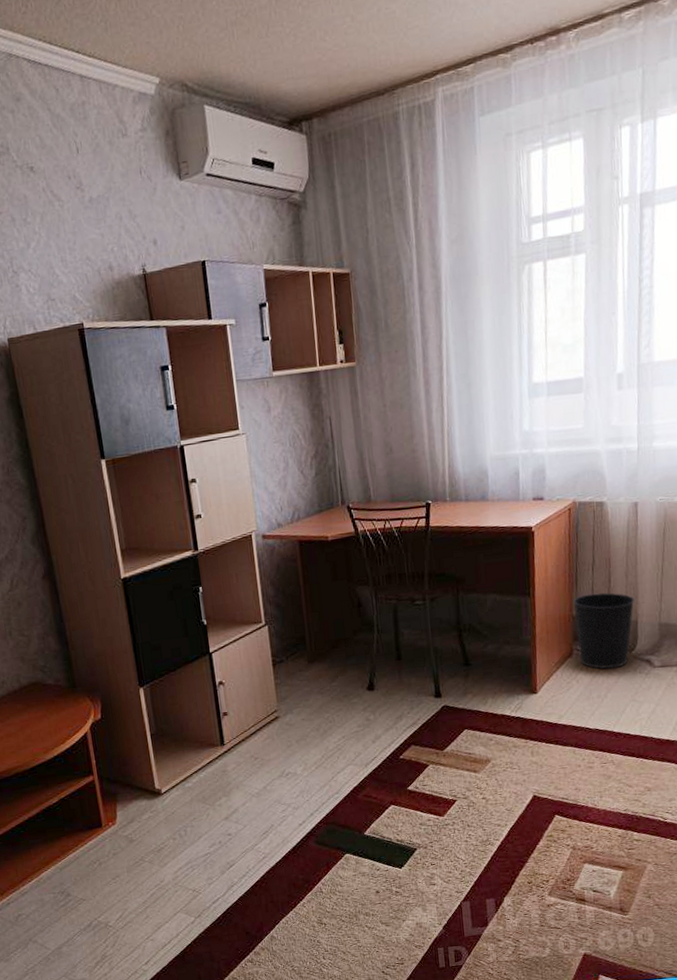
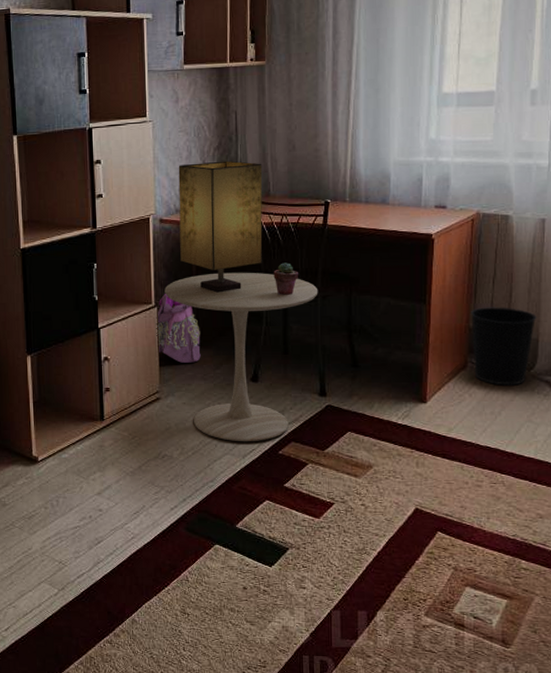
backpack: none [267,611,316,679] -> present [156,294,201,363]
side table: none [273,580,426,752] -> present [164,272,318,442]
table lamp: none [276,468,369,605] -> present [178,160,263,293]
potted succulent: none [380,568,406,602] -> present [273,262,299,295]

